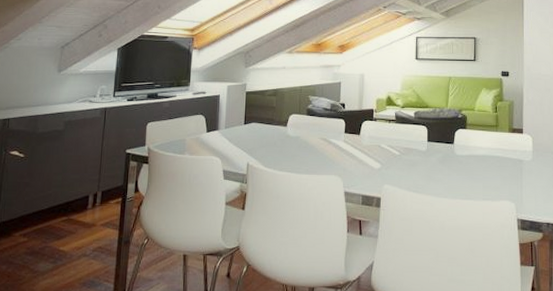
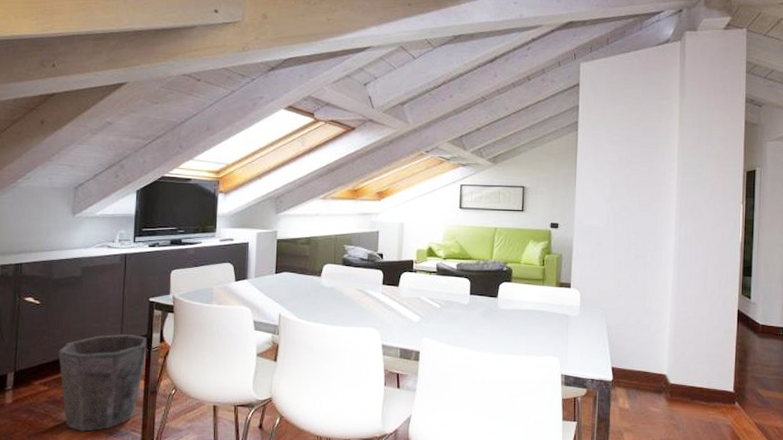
waste bin: none [38,185,123,282] -> present [58,334,148,432]

